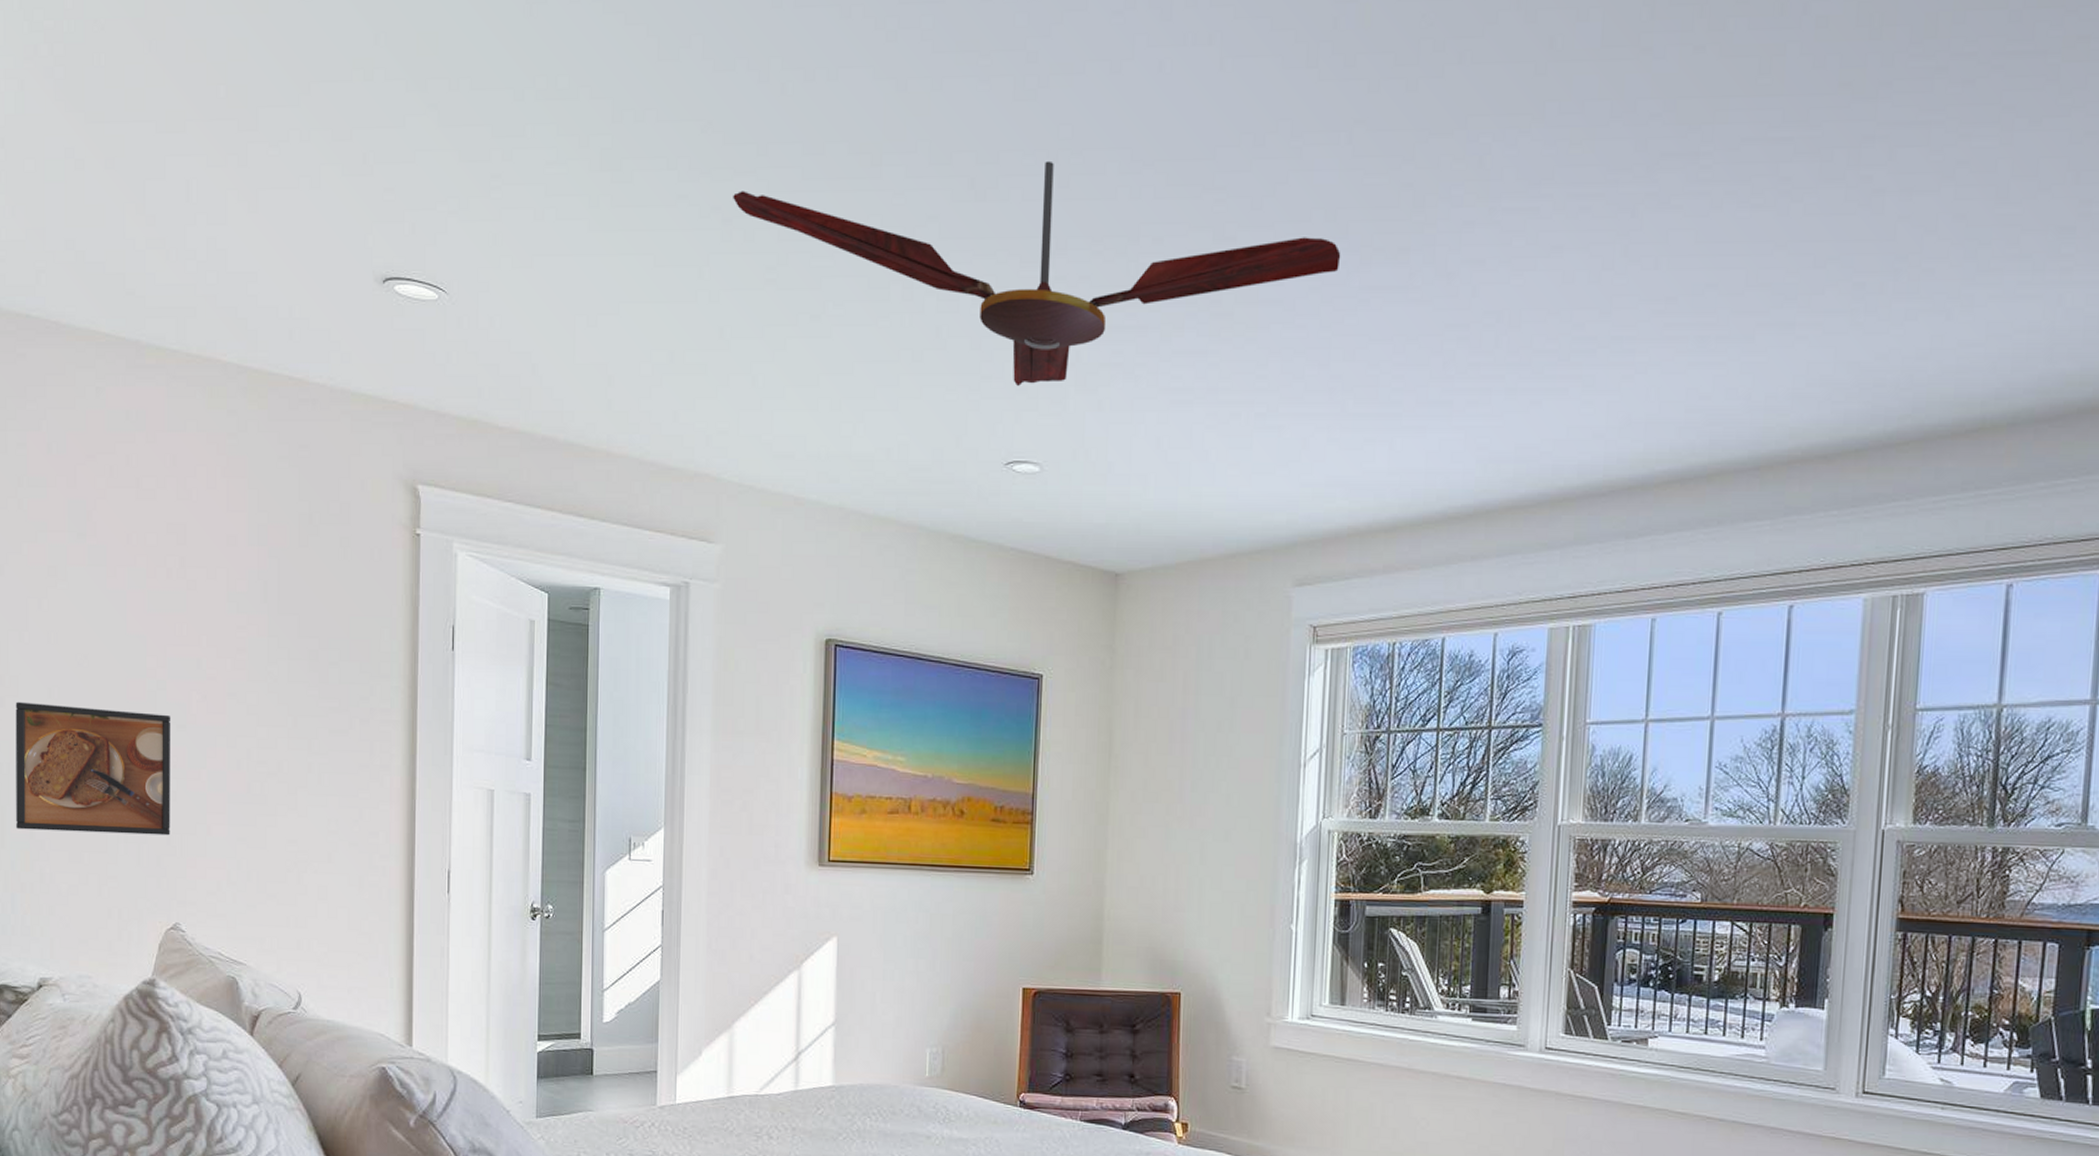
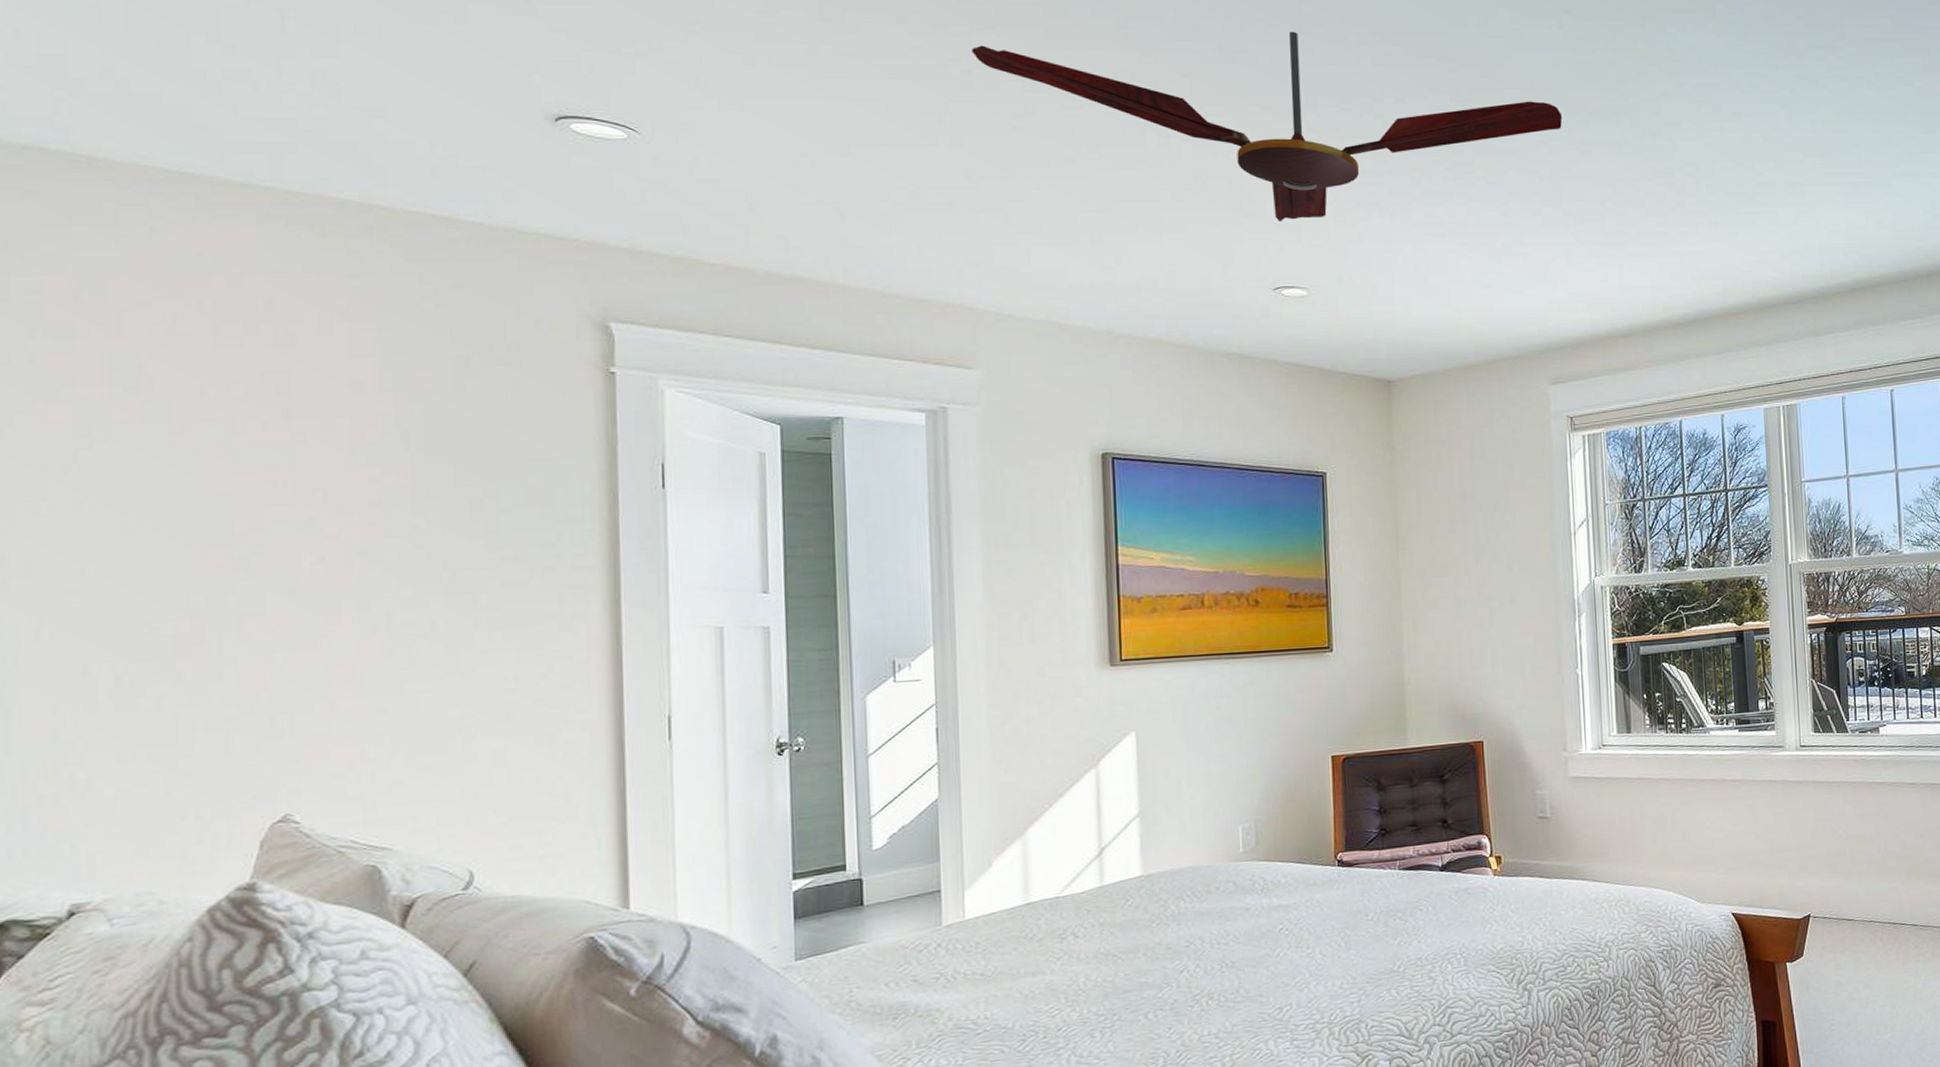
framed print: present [15,701,171,836] -> none [26,581,275,732]

